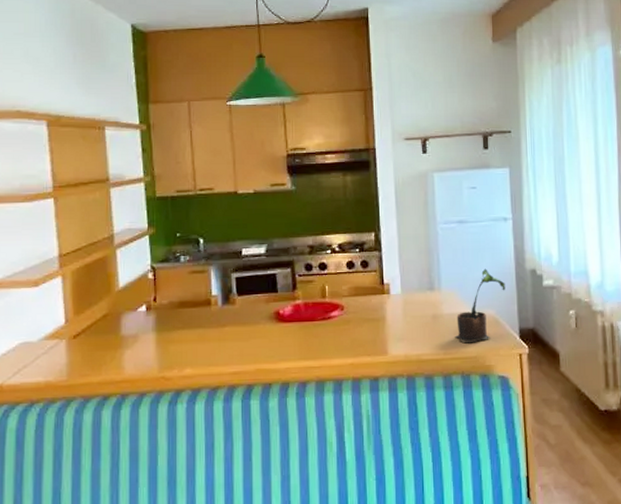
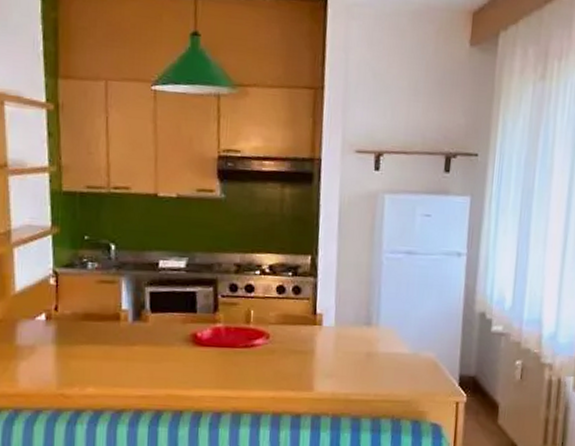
potted plant: present [456,268,505,343] -> none [390,307,450,386]

